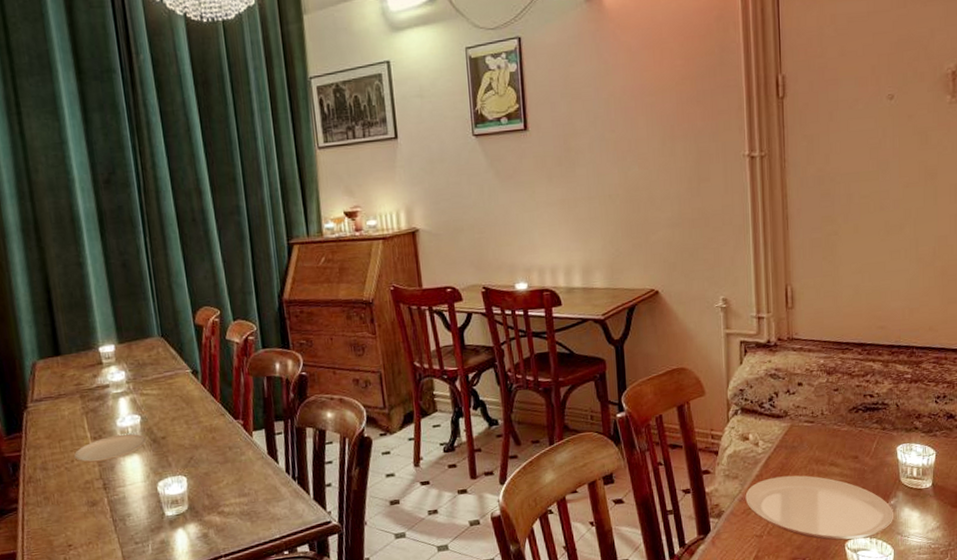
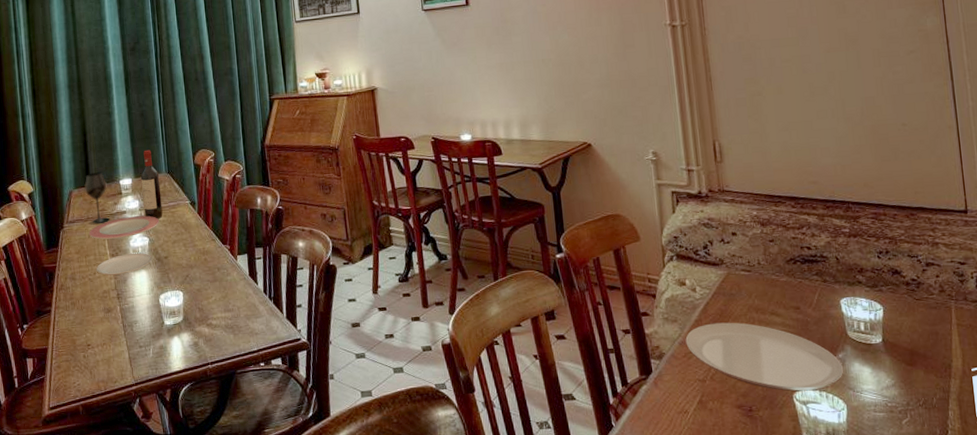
wineglass: none [52,337,88,403] -> present [84,172,110,225]
plate: none [61,389,153,421] -> present [88,215,159,240]
wine bottle: none [125,308,157,393] -> present [140,149,163,219]

